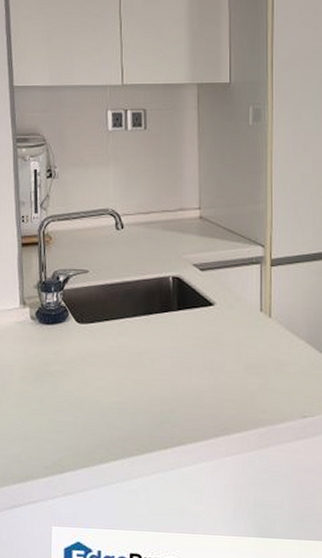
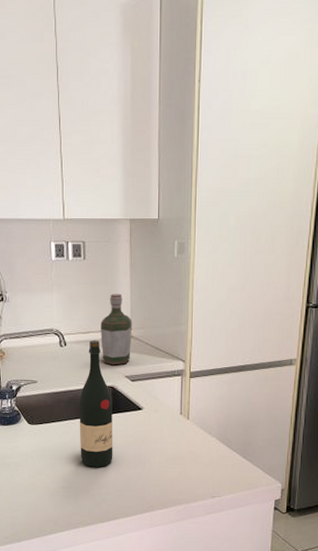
wine bottle: none [138,222,179,377] -> present [79,340,113,467]
bottle: none [164,168,201,252] -> present [101,294,132,366]

